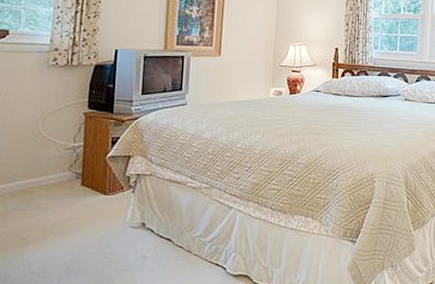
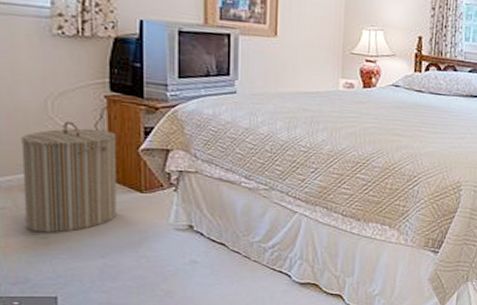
laundry hamper: none [11,135,90,234] -> present [20,121,117,233]

